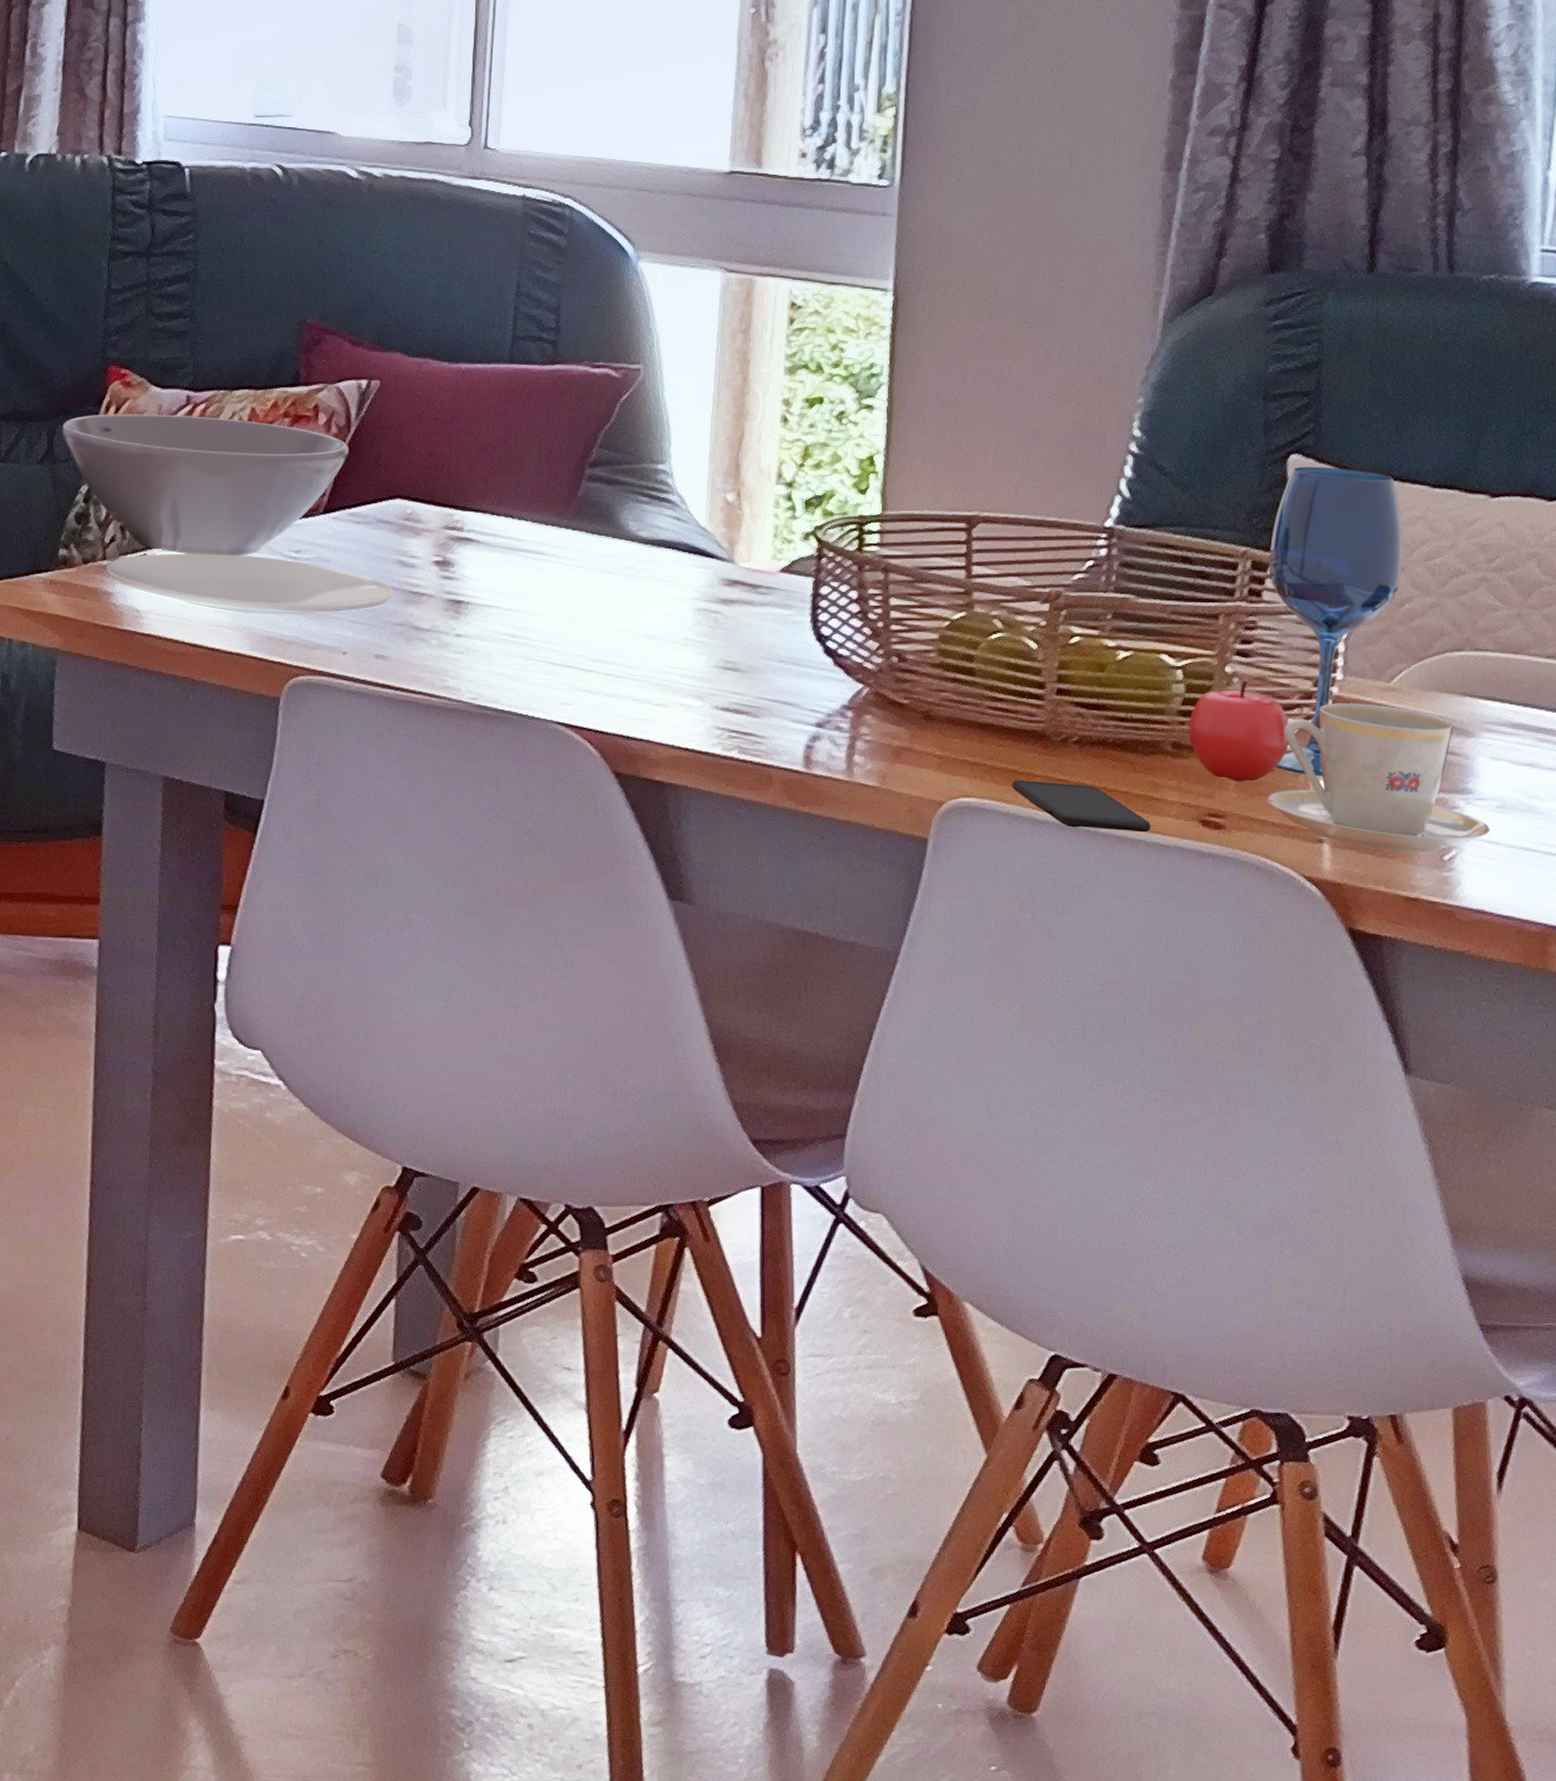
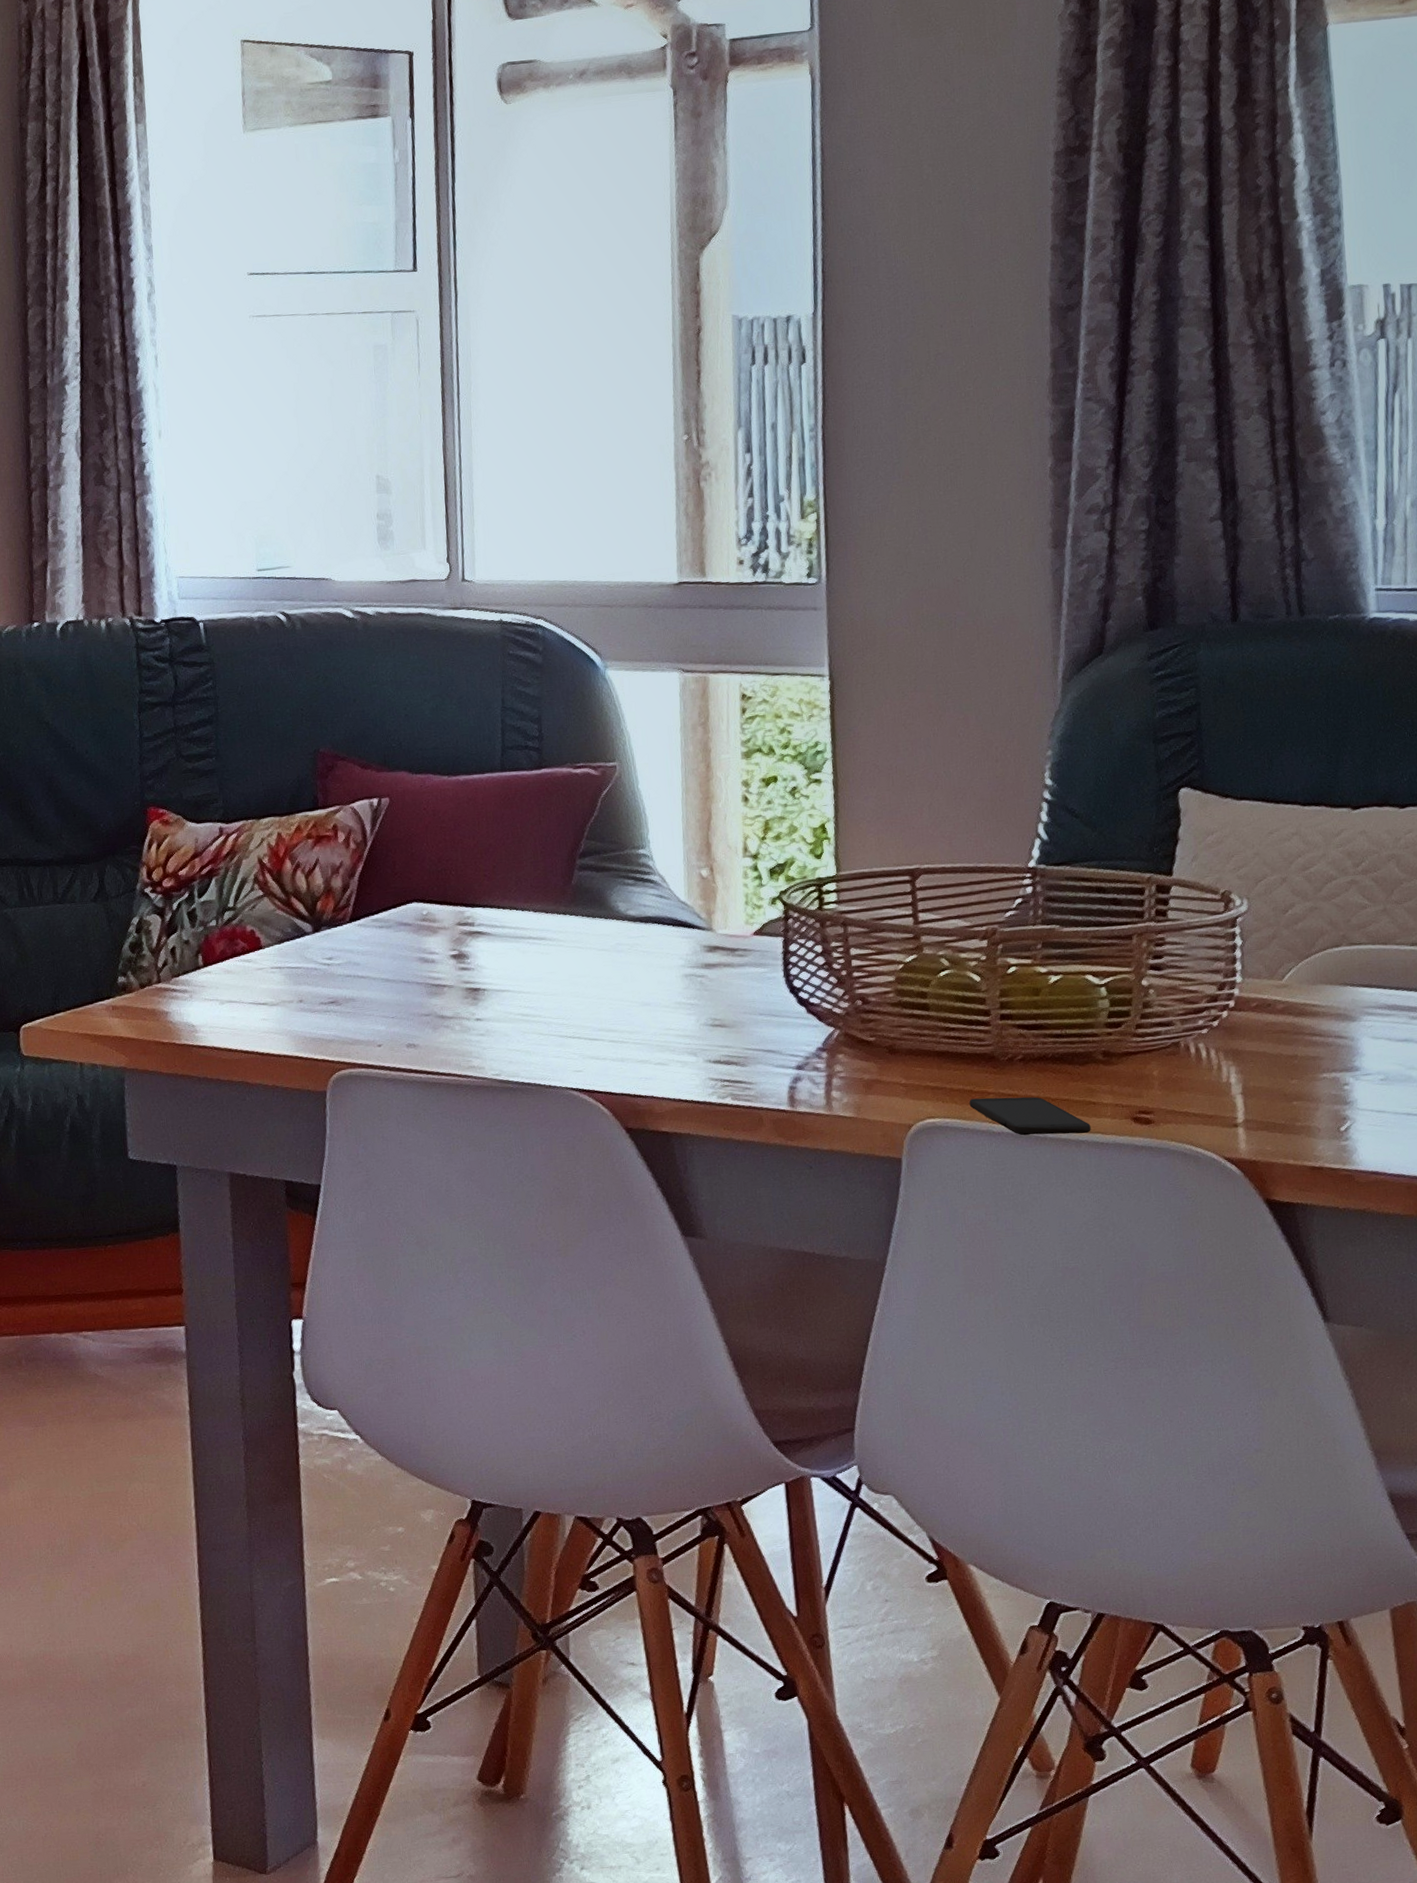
bowl: present [61,414,349,556] -> none [110,845,368,971]
plate: present [106,553,394,615] -> none [161,966,418,1019]
apple: present [1188,678,1289,782] -> none [1115,989,1202,1081]
teacup: present [1267,703,1491,853] -> none [1187,1001,1378,1129]
wineglass: present [1268,466,1403,777] -> none [1170,796,1284,1069]

